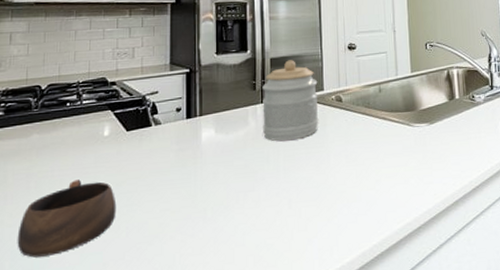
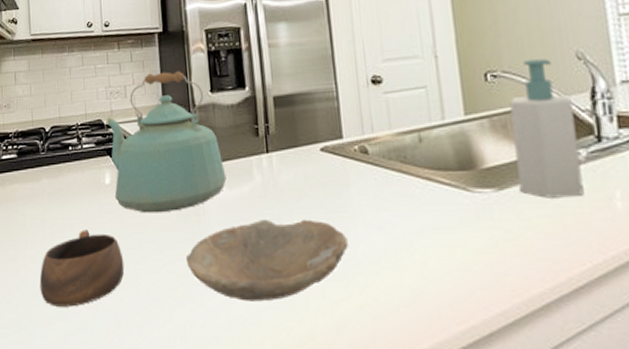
kettle: none [110,36,224,160] -> present [106,70,227,213]
bowl: none [180,154,322,227] -> present [185,219,348,302]
jar: present [262,60,319,142] -> none [266,98,340,202]
soap bottle: none [440,35,482,128] -> present [509,58,584,198]

